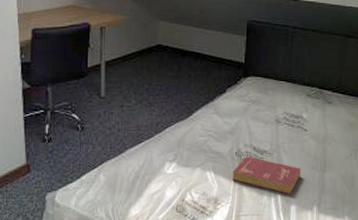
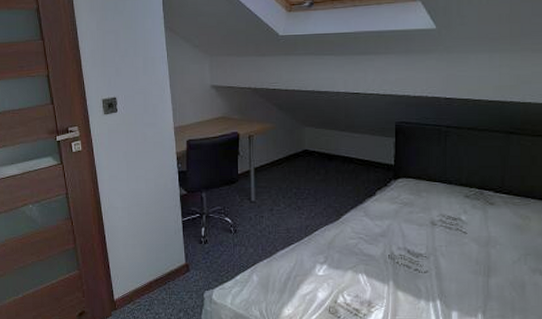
book: present [232,156,301,195] -> none [386,260,461,300]

